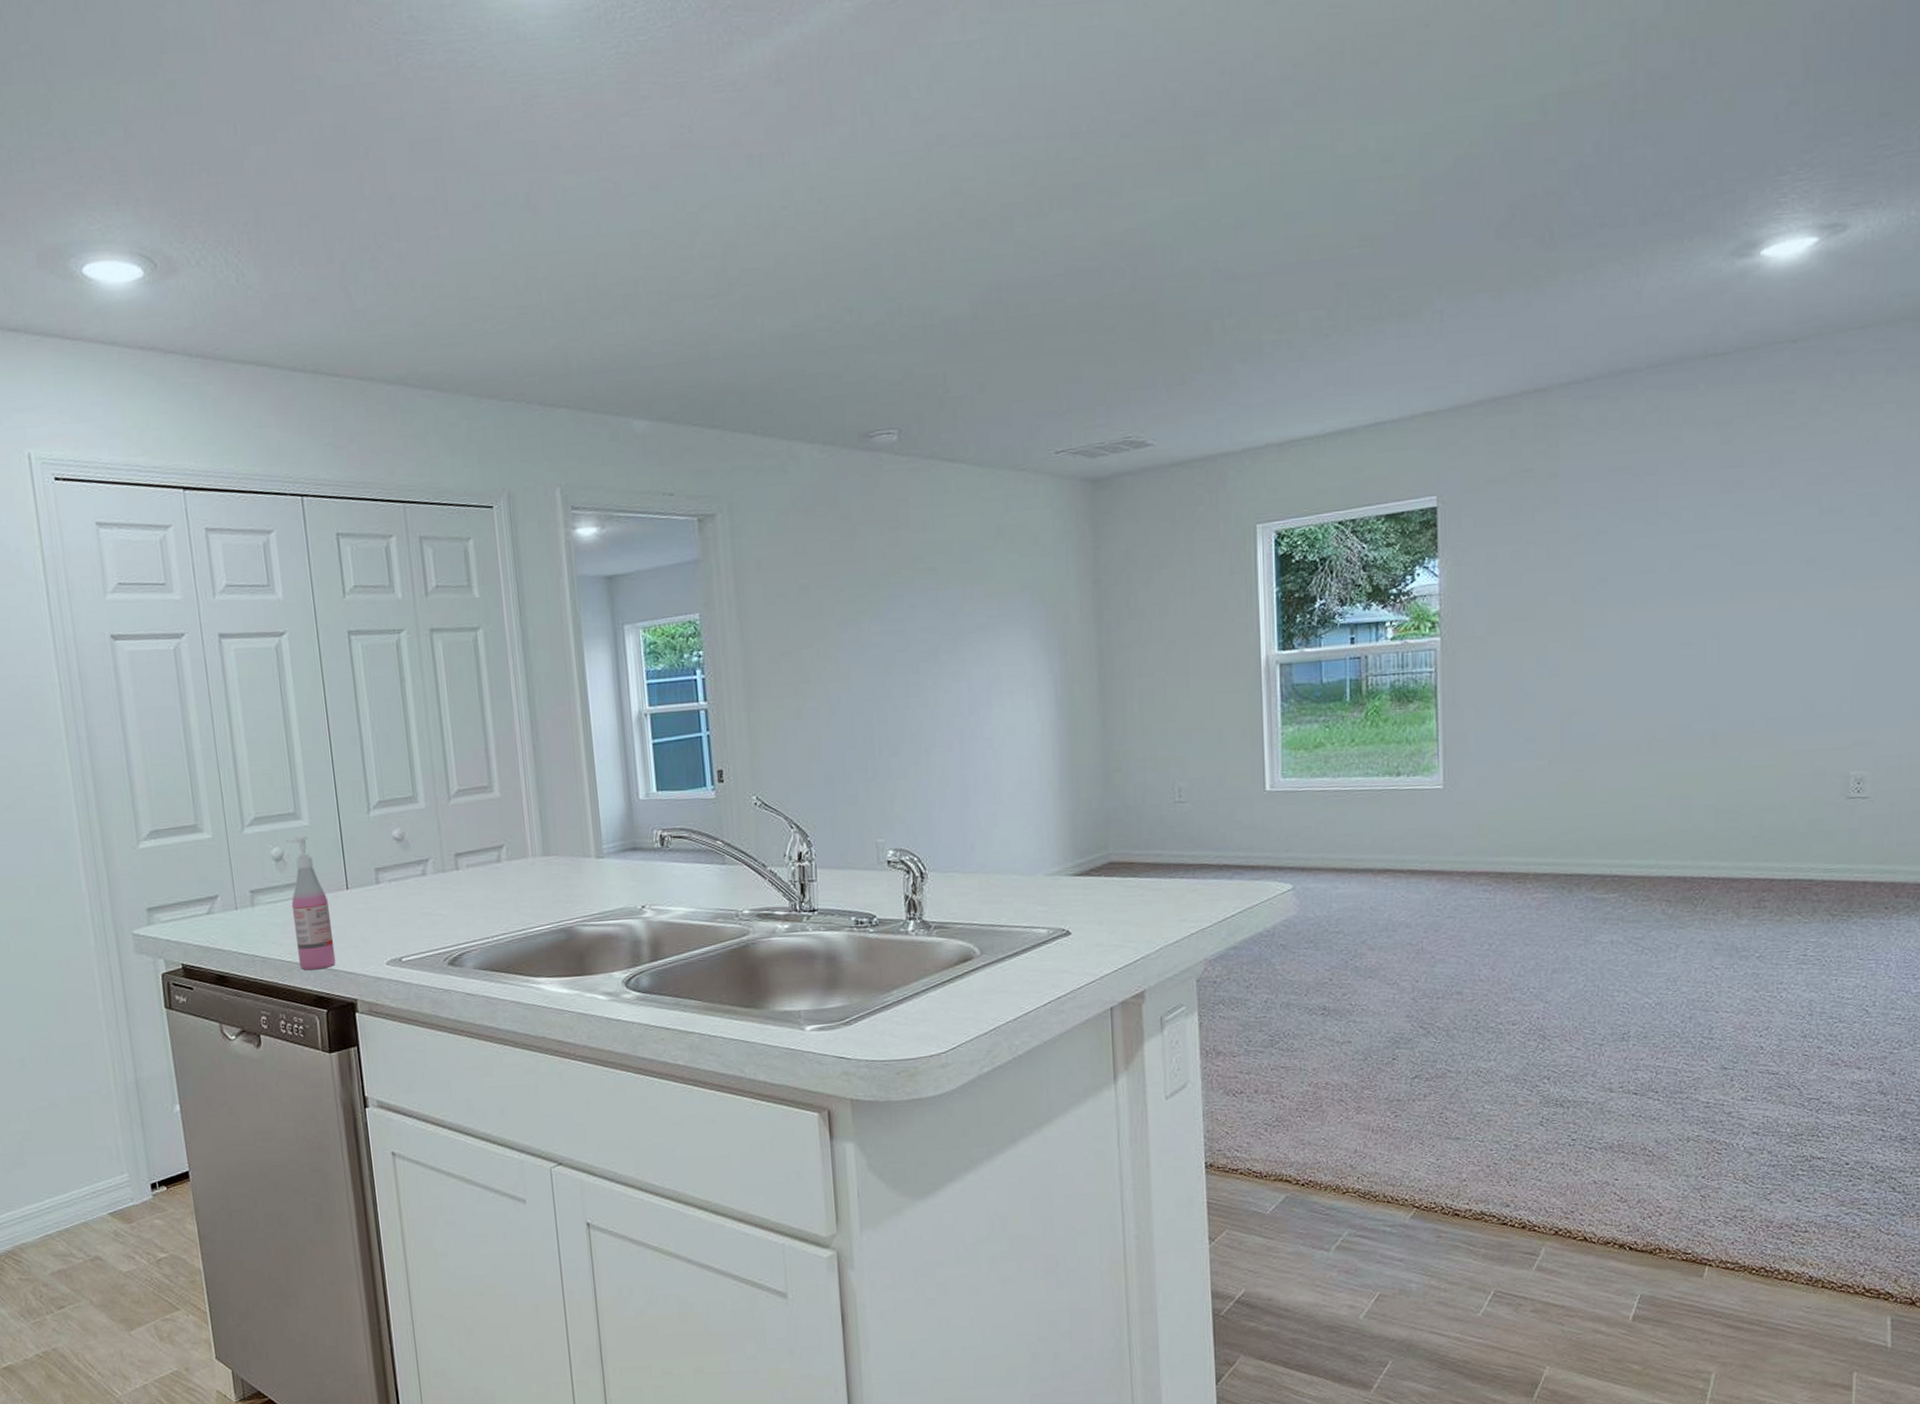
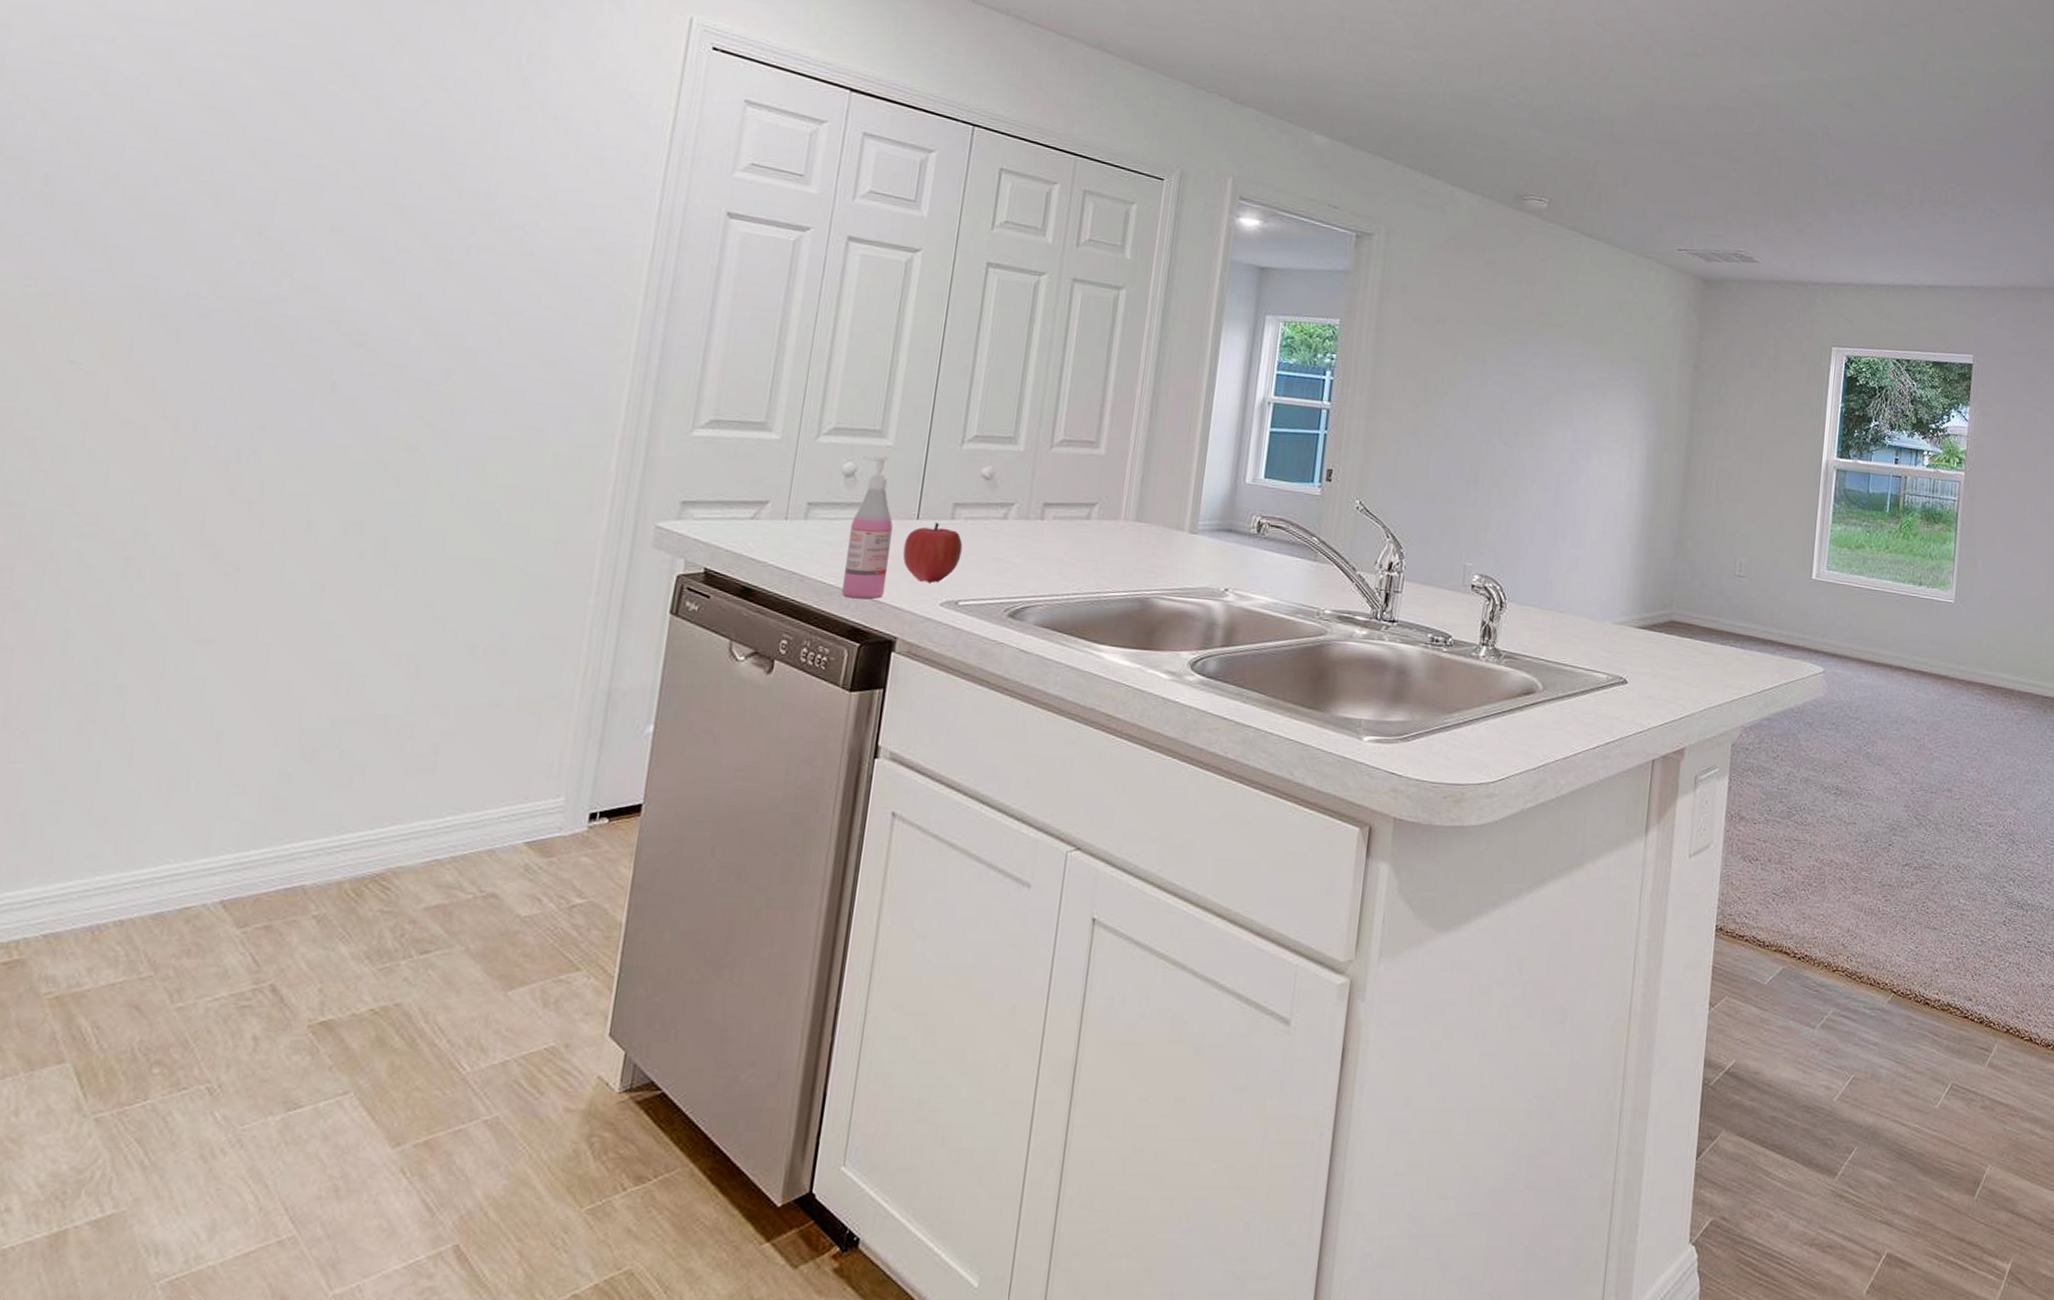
fruit: none [341,889,394,946] -> present [902,523,963,583]

